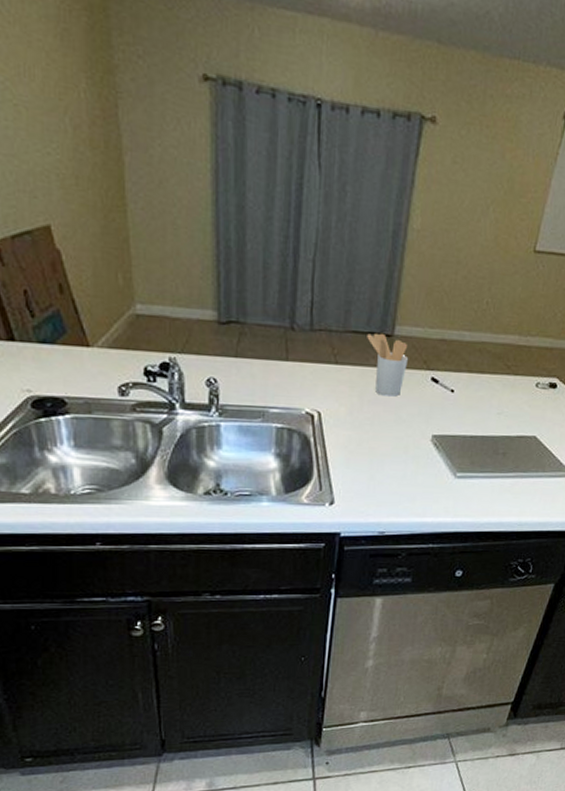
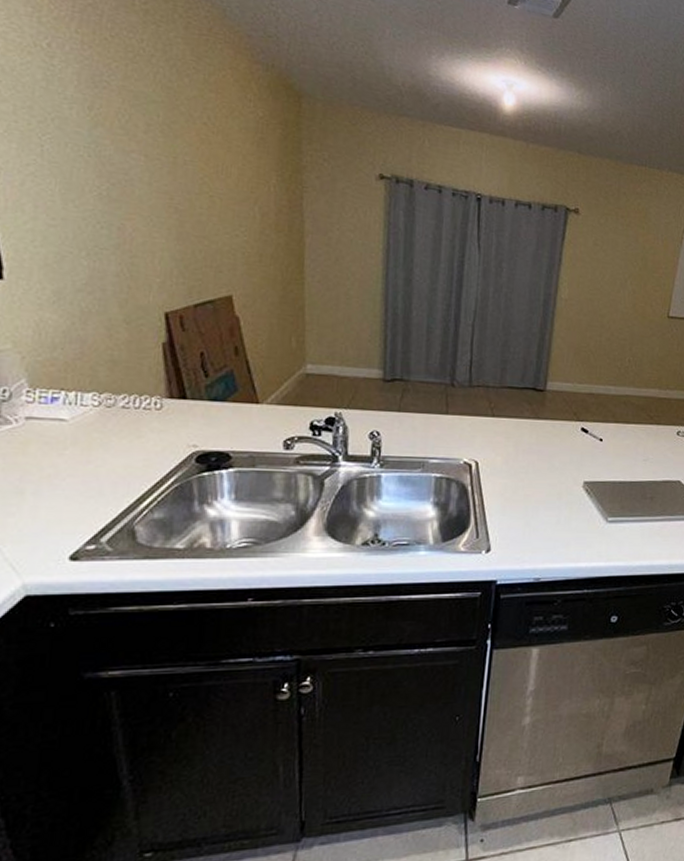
utensil holder: present [367,332,409,397] -> none [521,388,560,446]

